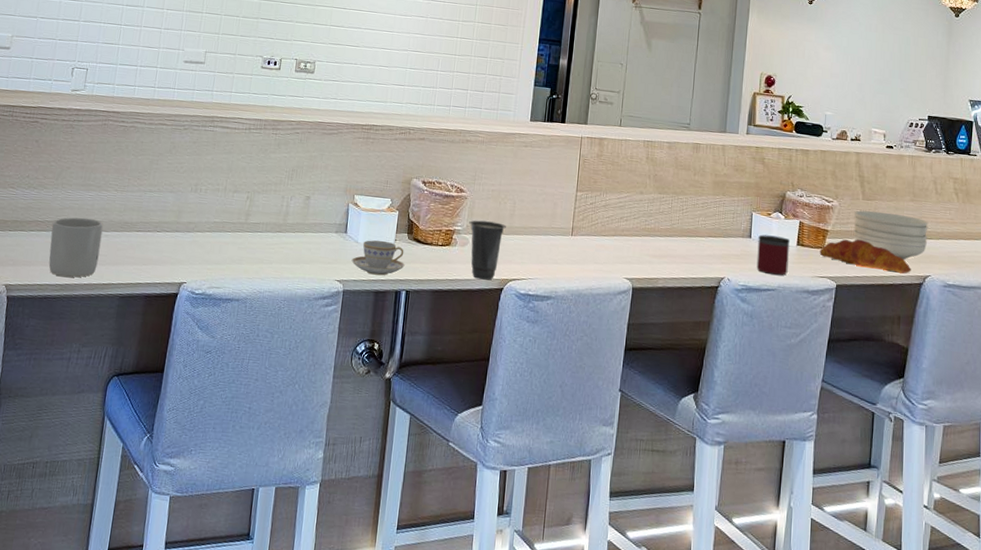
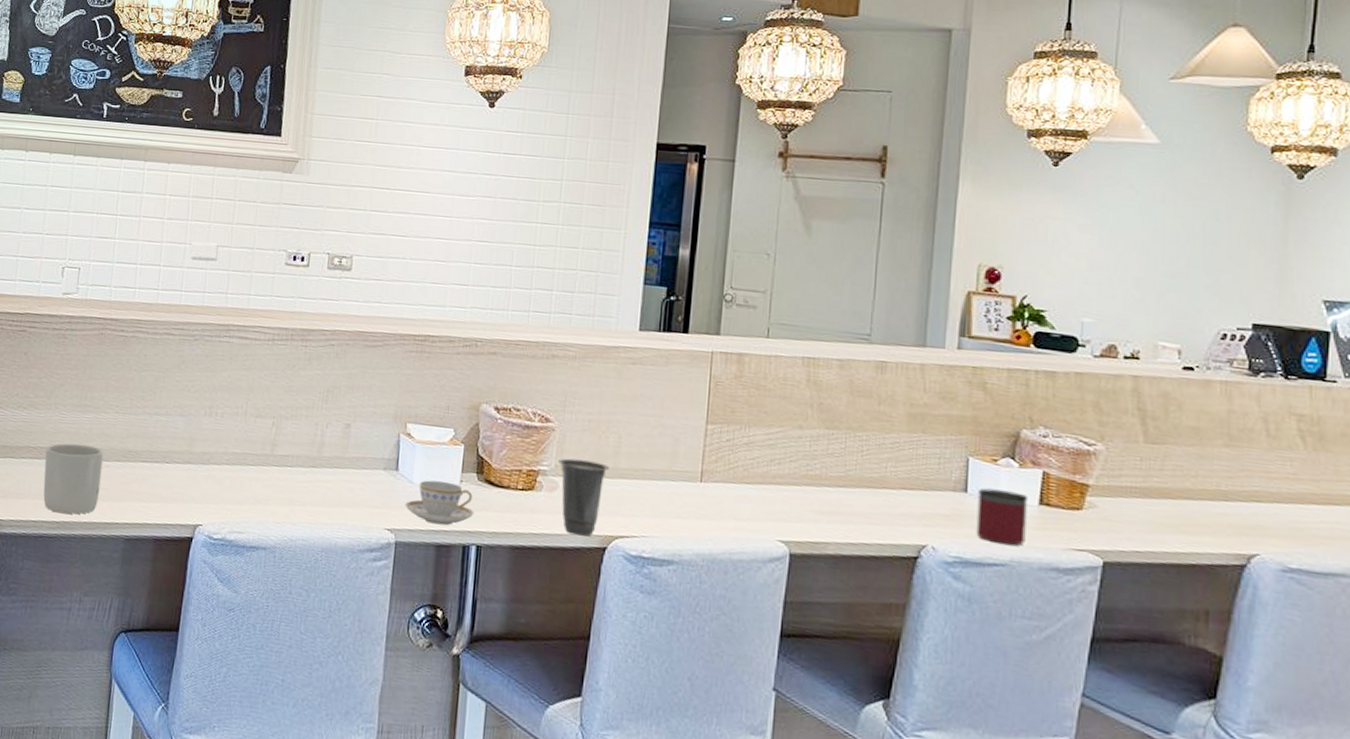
croissant: present [819,239,911,274] -> none [1075,498,1227,551]
bowl: present [852,210,929,260] -> none [1127,458,1255,530]

